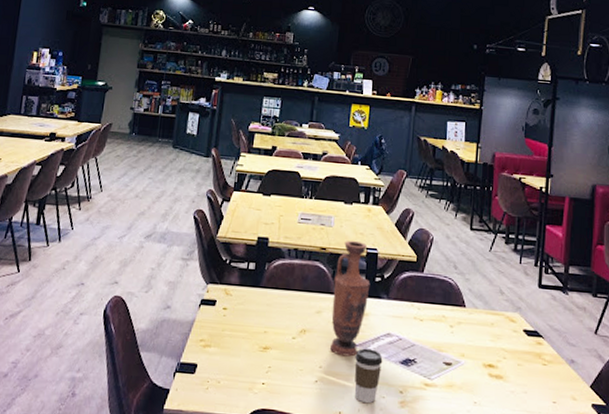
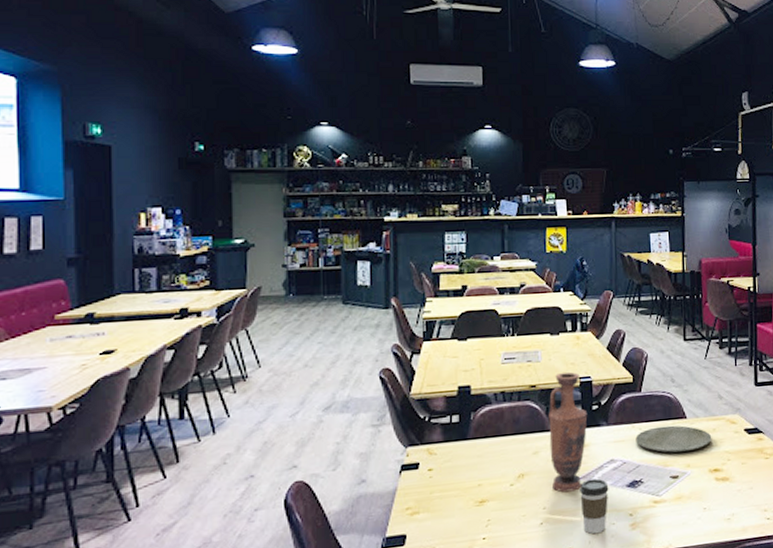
plate: none [413,310,490,341] -> present [635,425,712,453]

